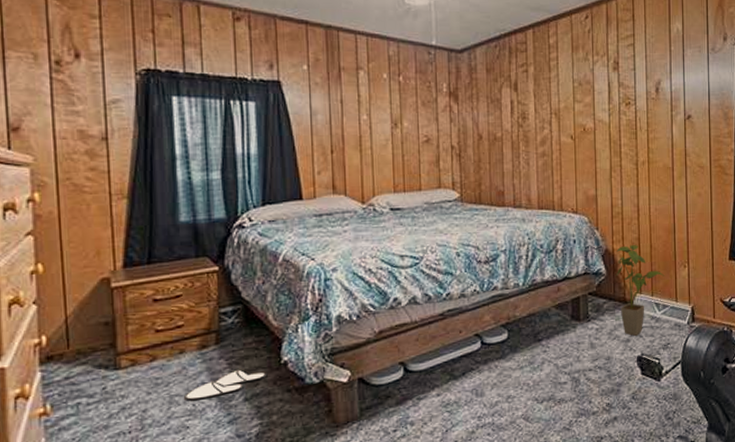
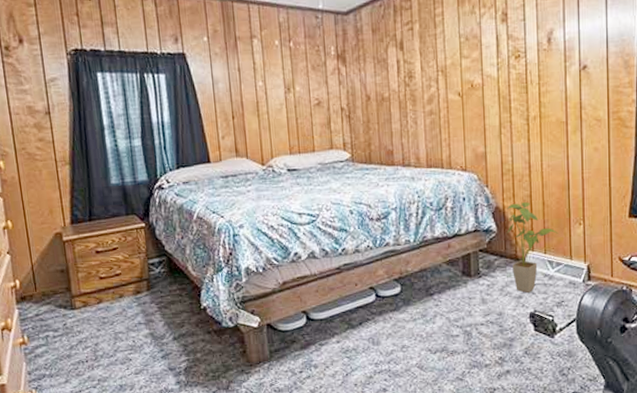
slippers: present [183,369,266,401] -> none [125,312,190,338]

